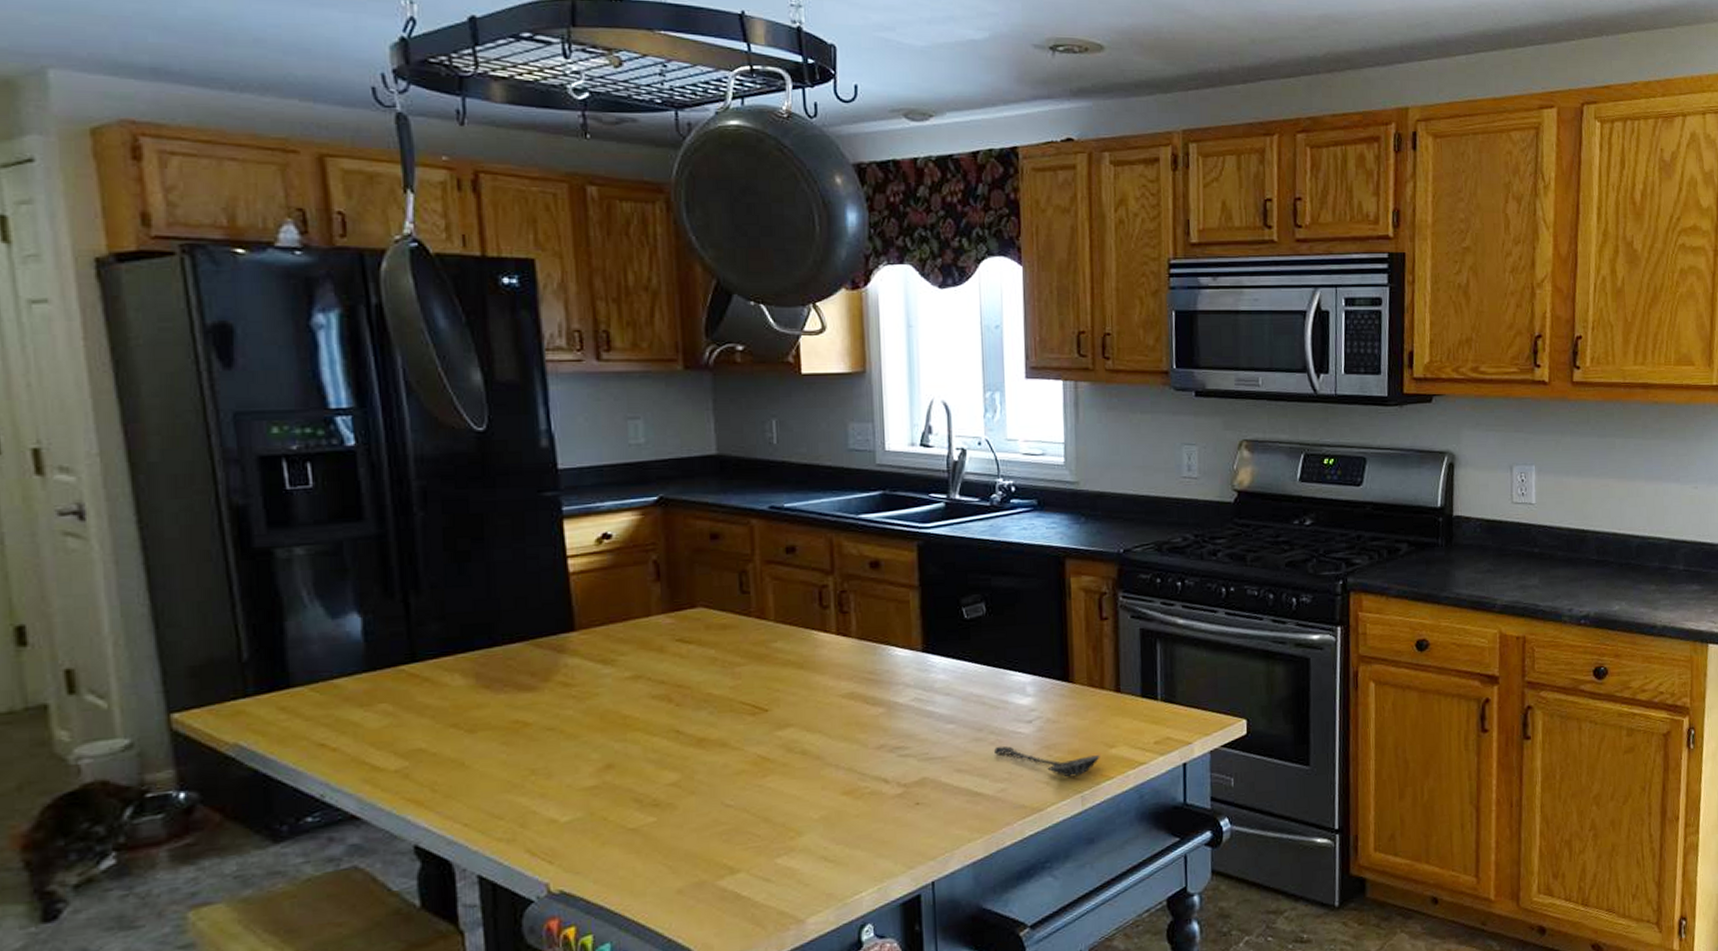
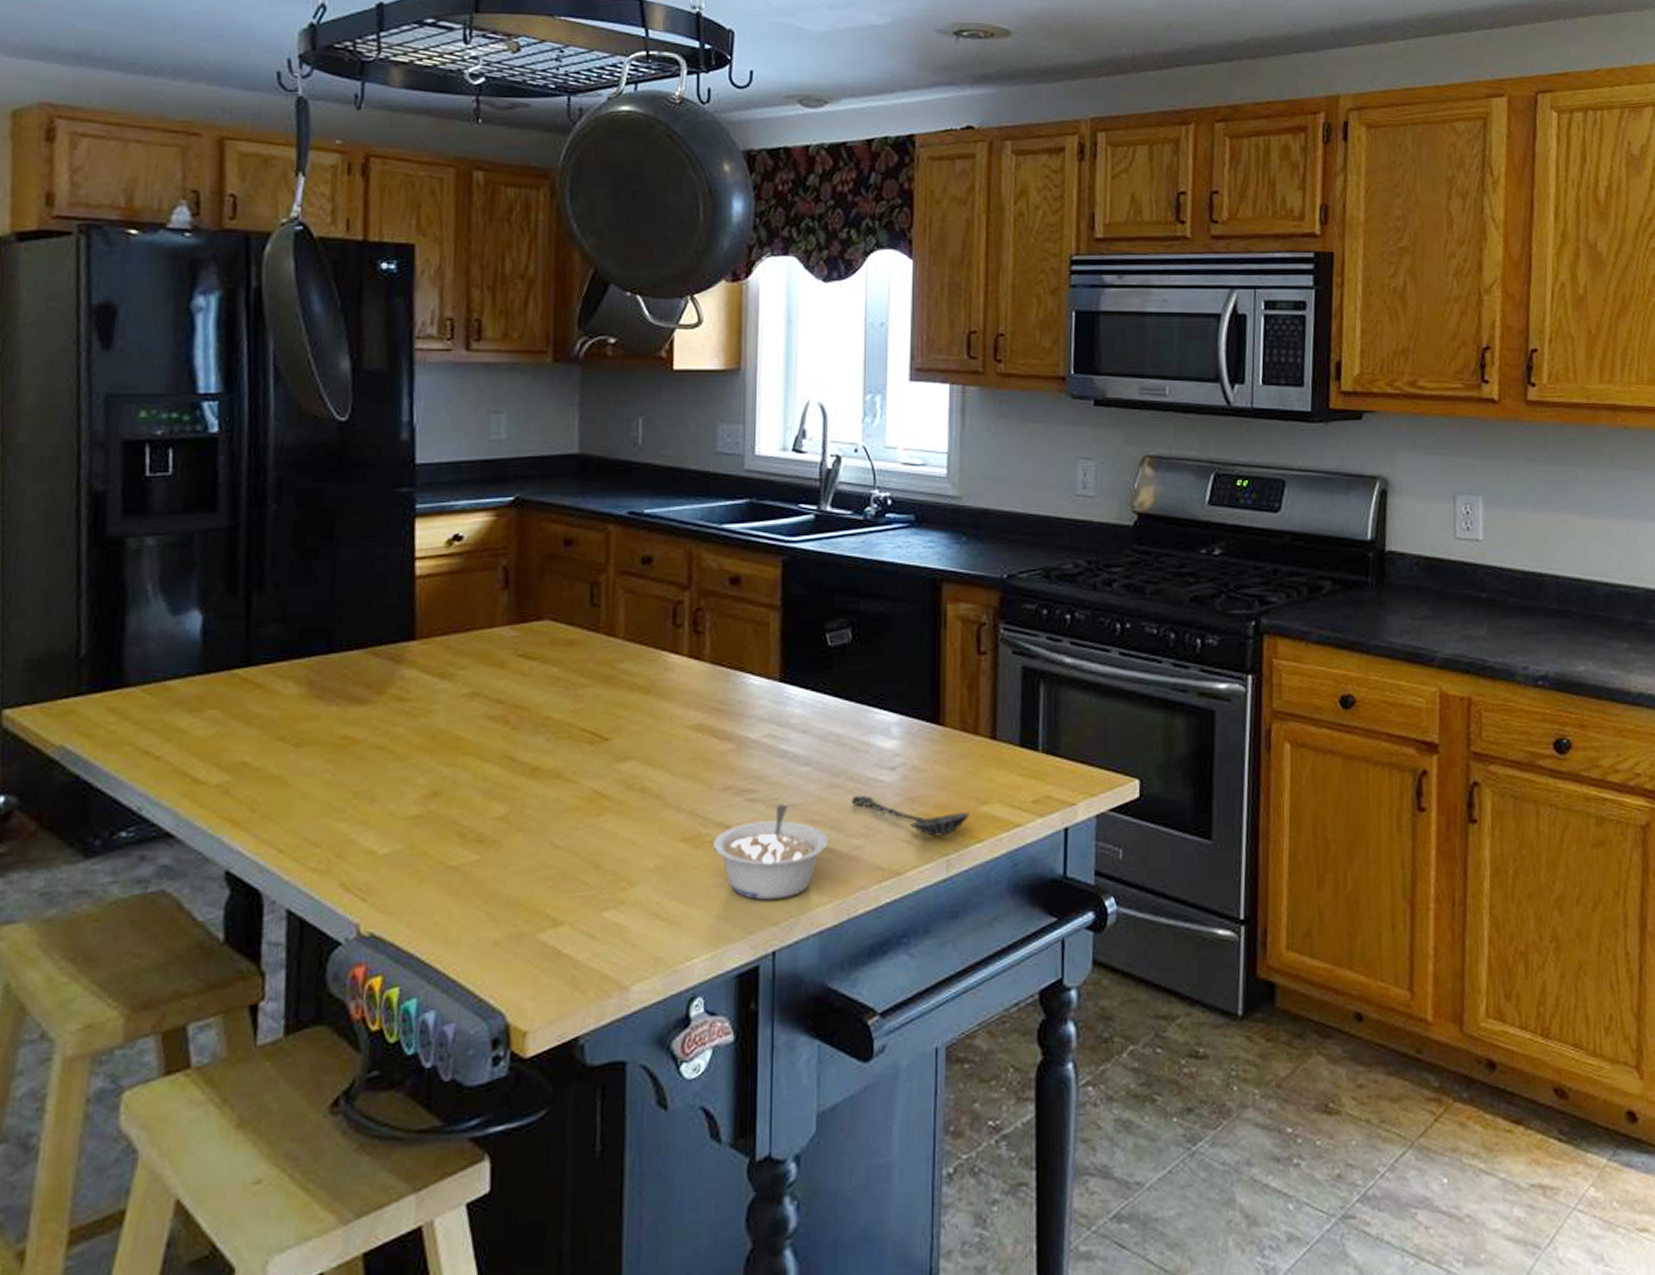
legume: none [872,757,976,840] -> present [713,804,829,900]

